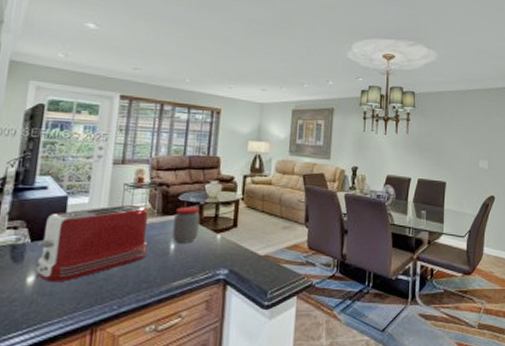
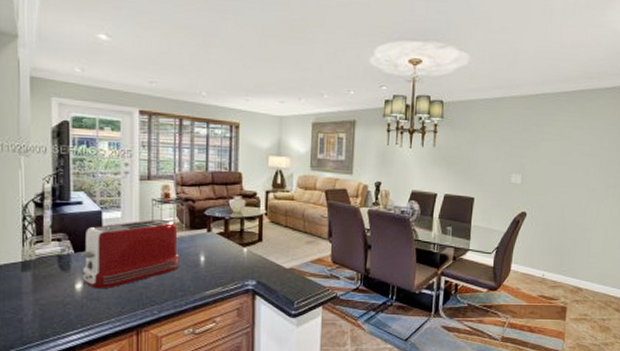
jar: present [172,206,200,243] -> none [202,221,226,256]

